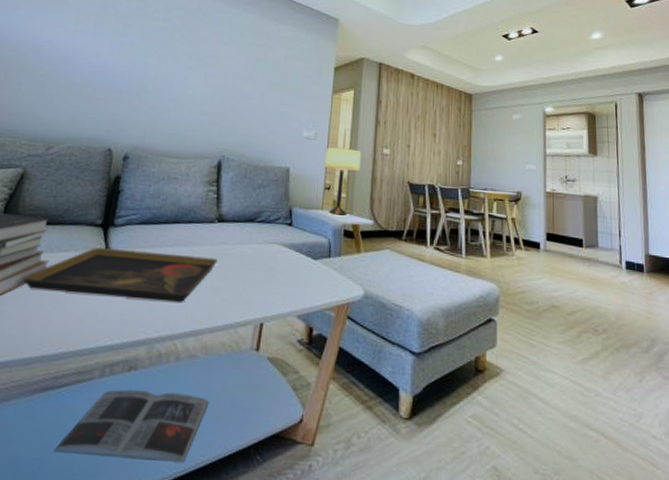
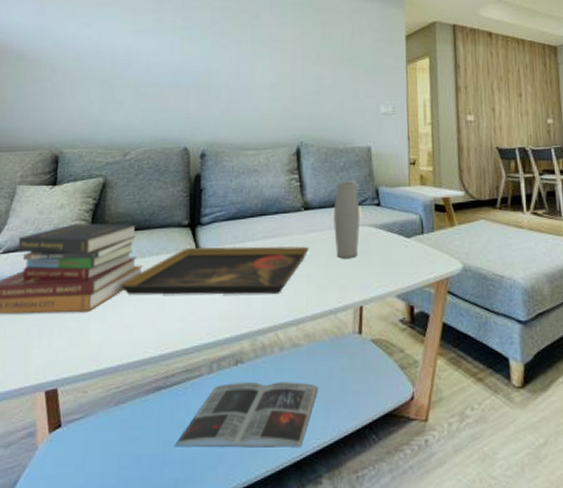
vase: none [244,198,272,275] -> present [333,181,360,259]
table lamp: present [324,147,362,216] -> none [406,119,445,190]

